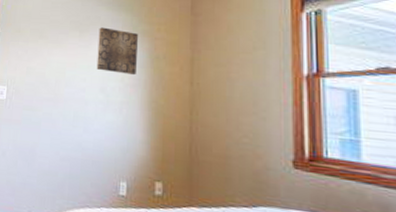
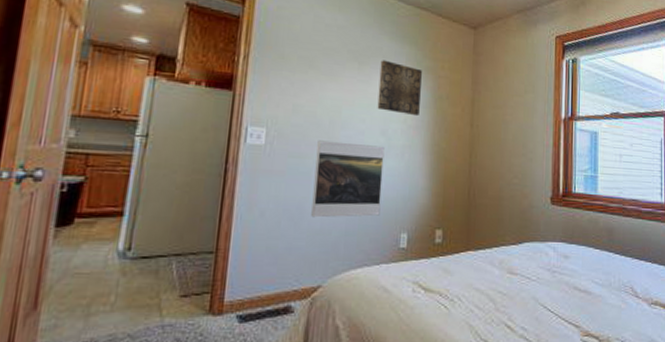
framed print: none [41,96,104,164] -> present [311,140,385,218]

